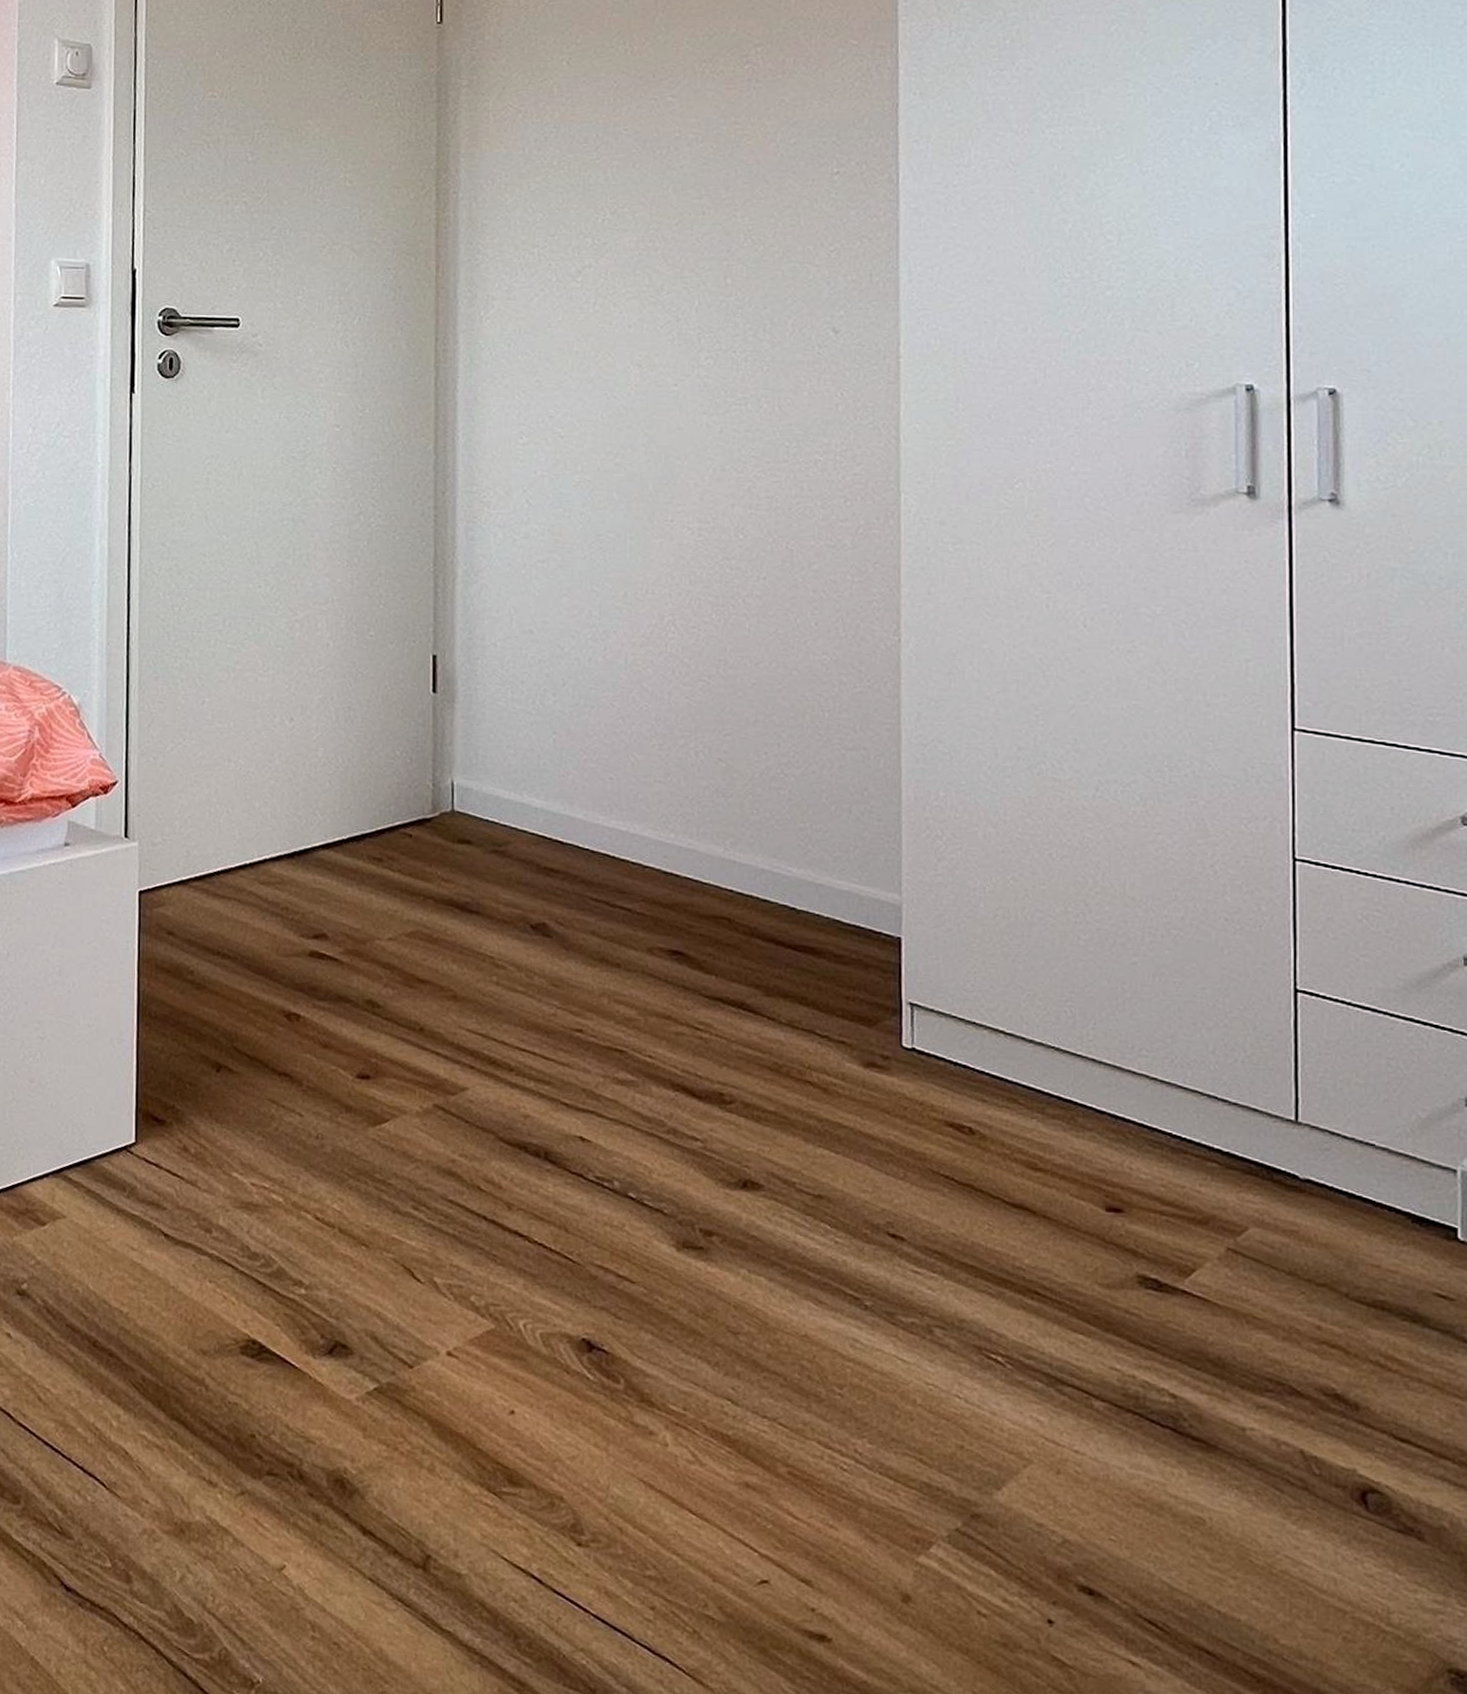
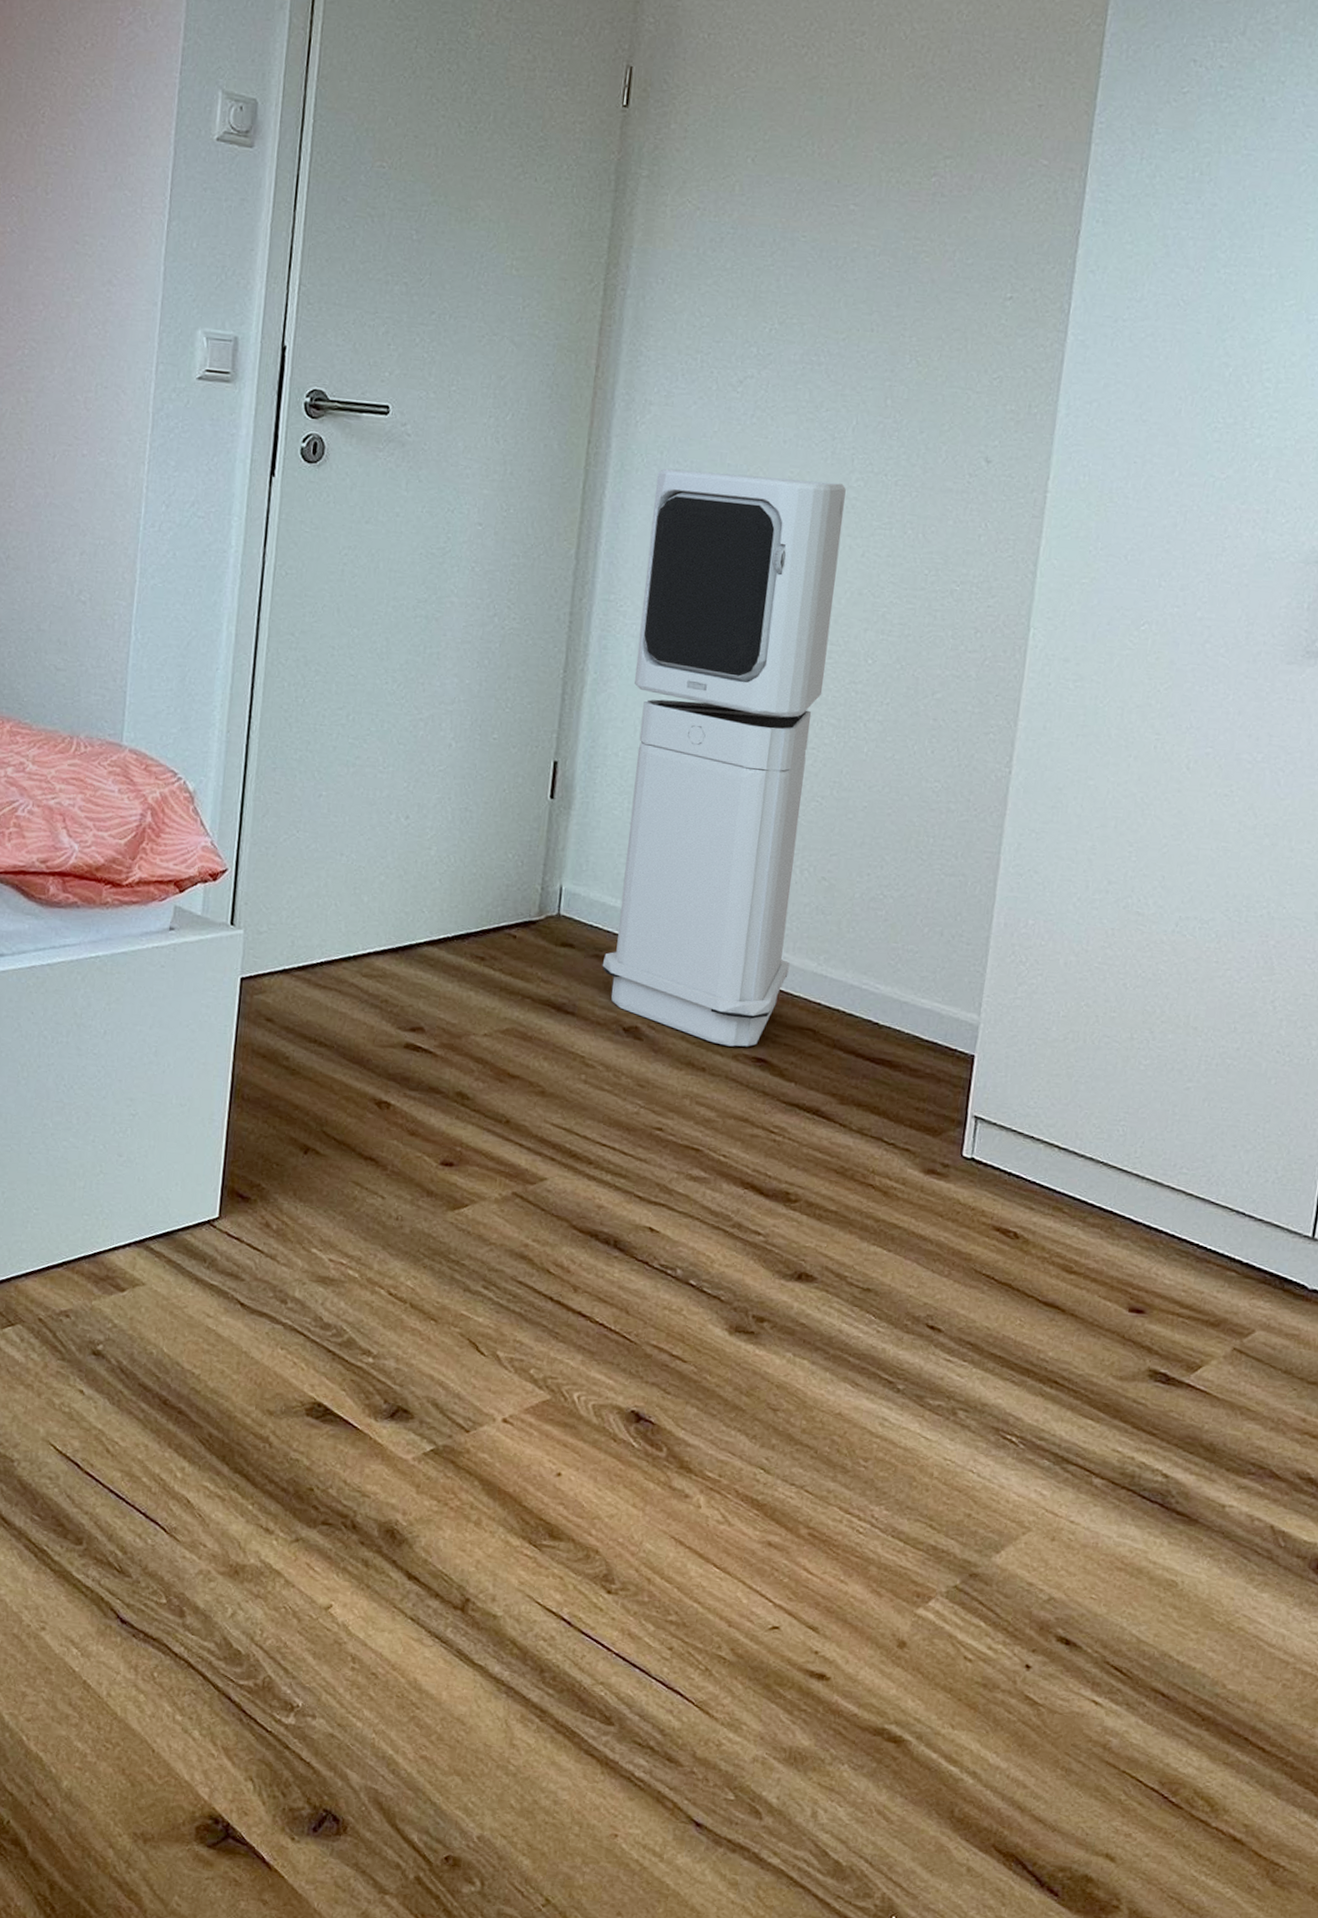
air purifier: none [502,360,697,940] -> present [602,468,846,1047]

